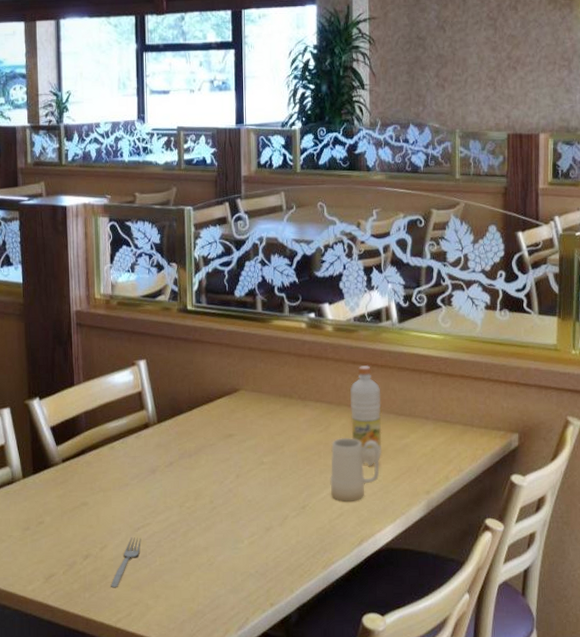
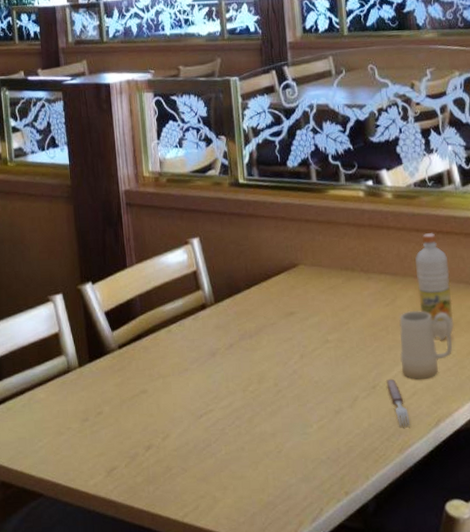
fork: present [111,537,141,588] -> none [175,425,205,481]
fork: none [315,500,334,545] -> present [386,378,410,427]

